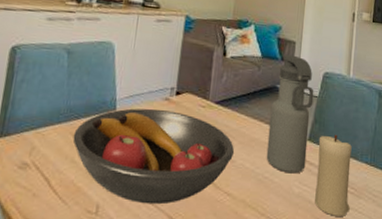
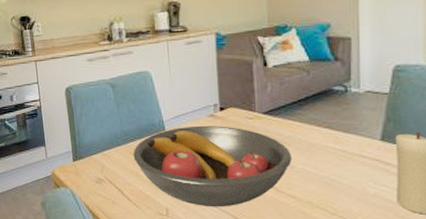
water bottle: present [266,54,314,174] -> none [328,52,383,175]

